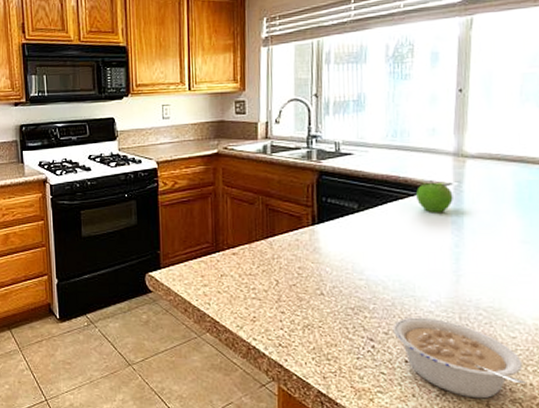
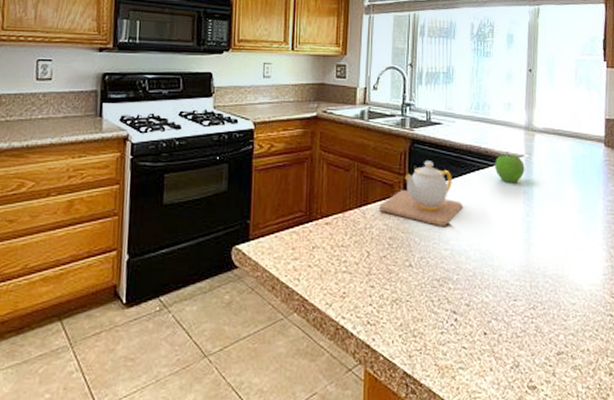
teapot: none [286,192,379,257] -> present [378,161,463,226]
legume: present [392,317,526,399] -> none [473,287,584,368]

